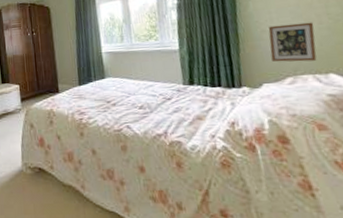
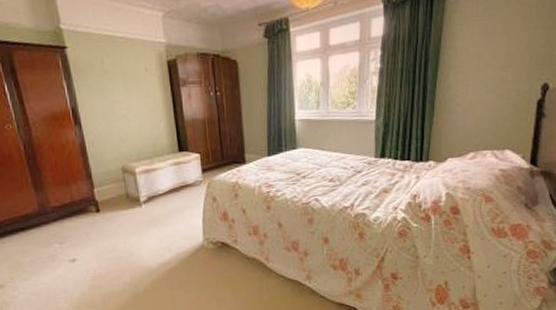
picture frame: present [268,22,317,62] -> none [460,97,503,138]

